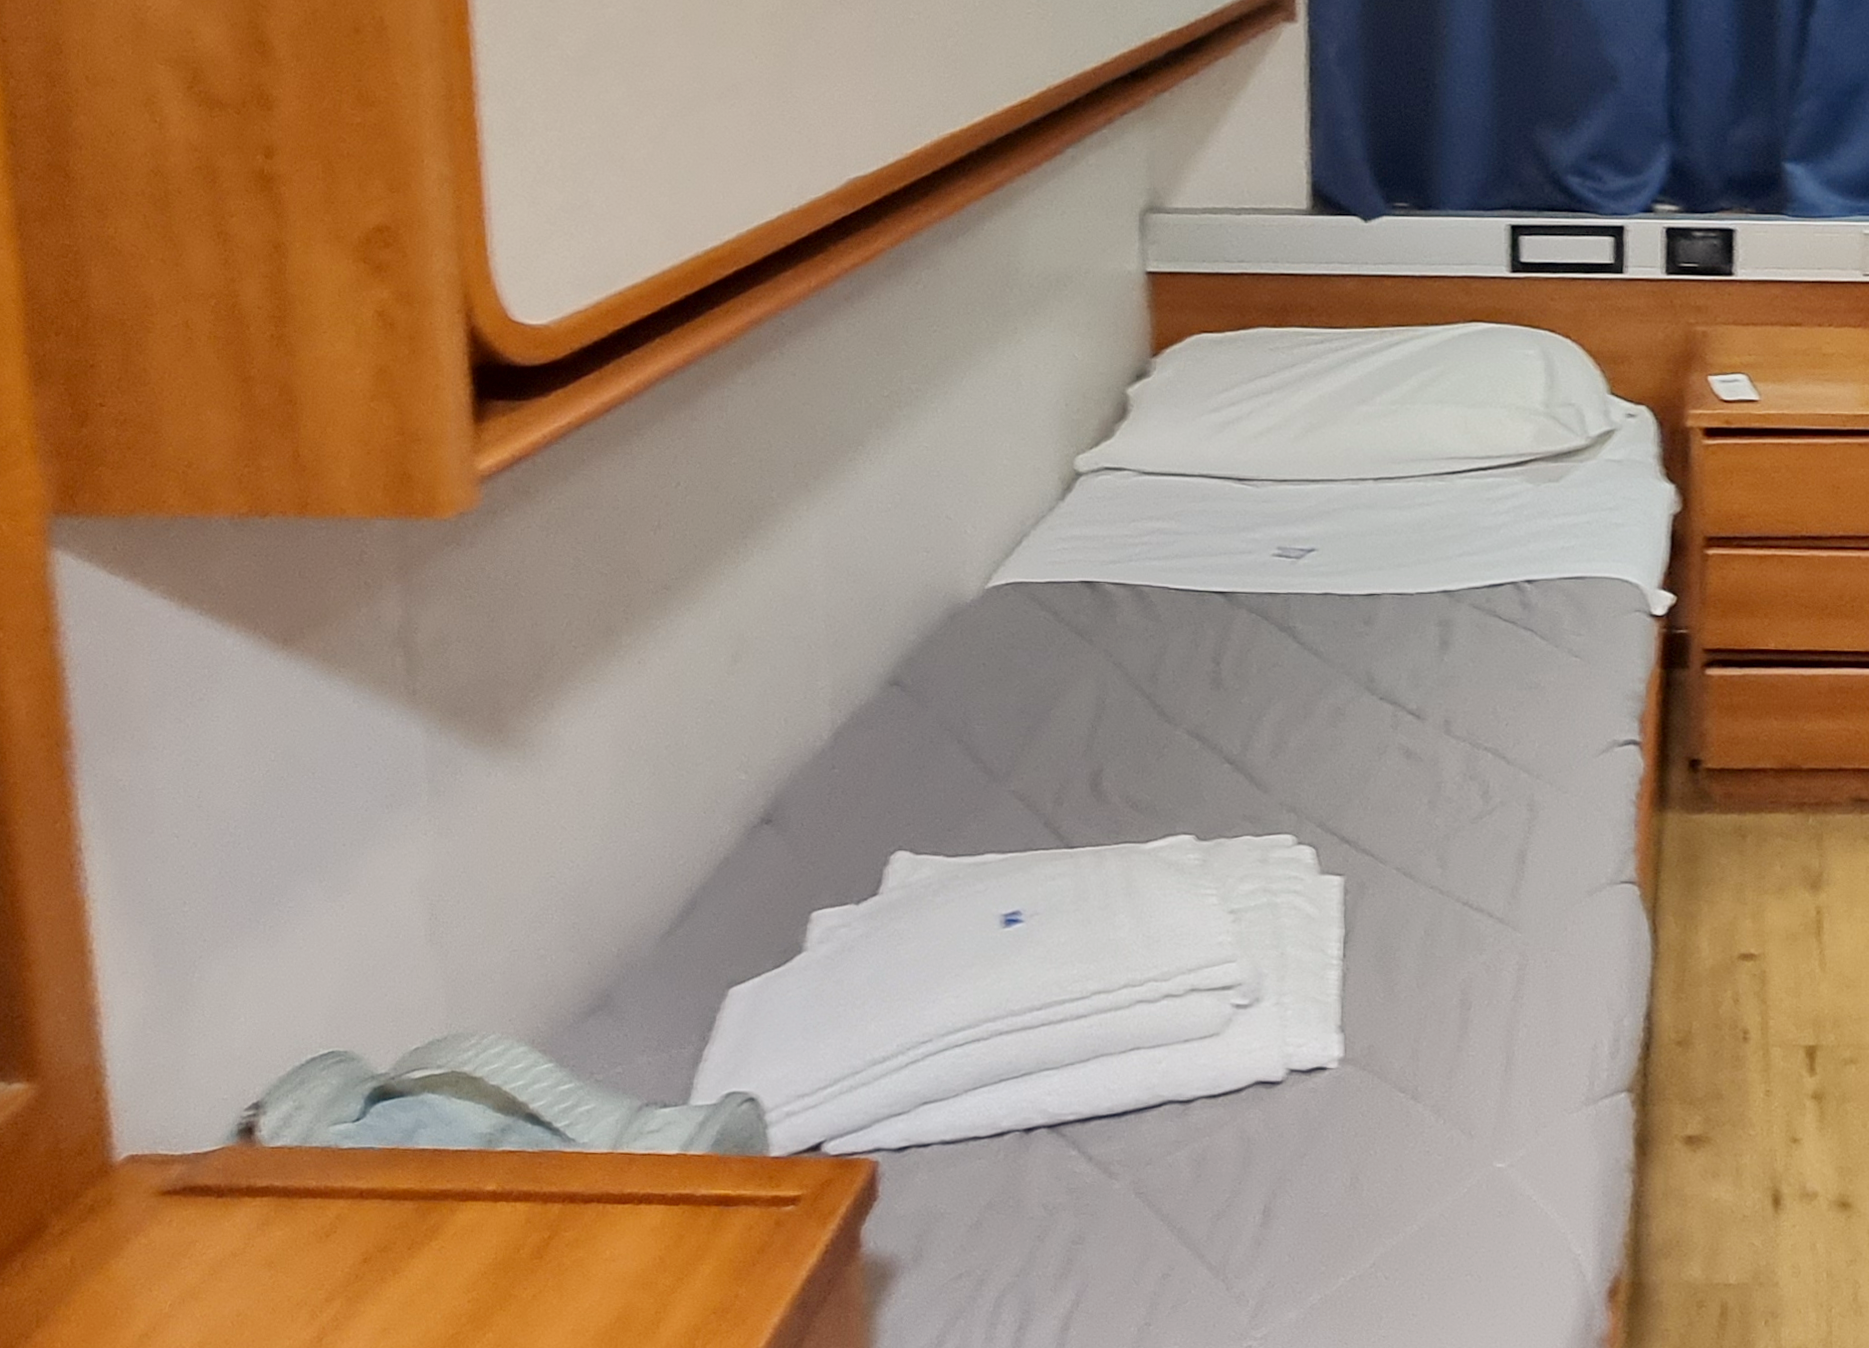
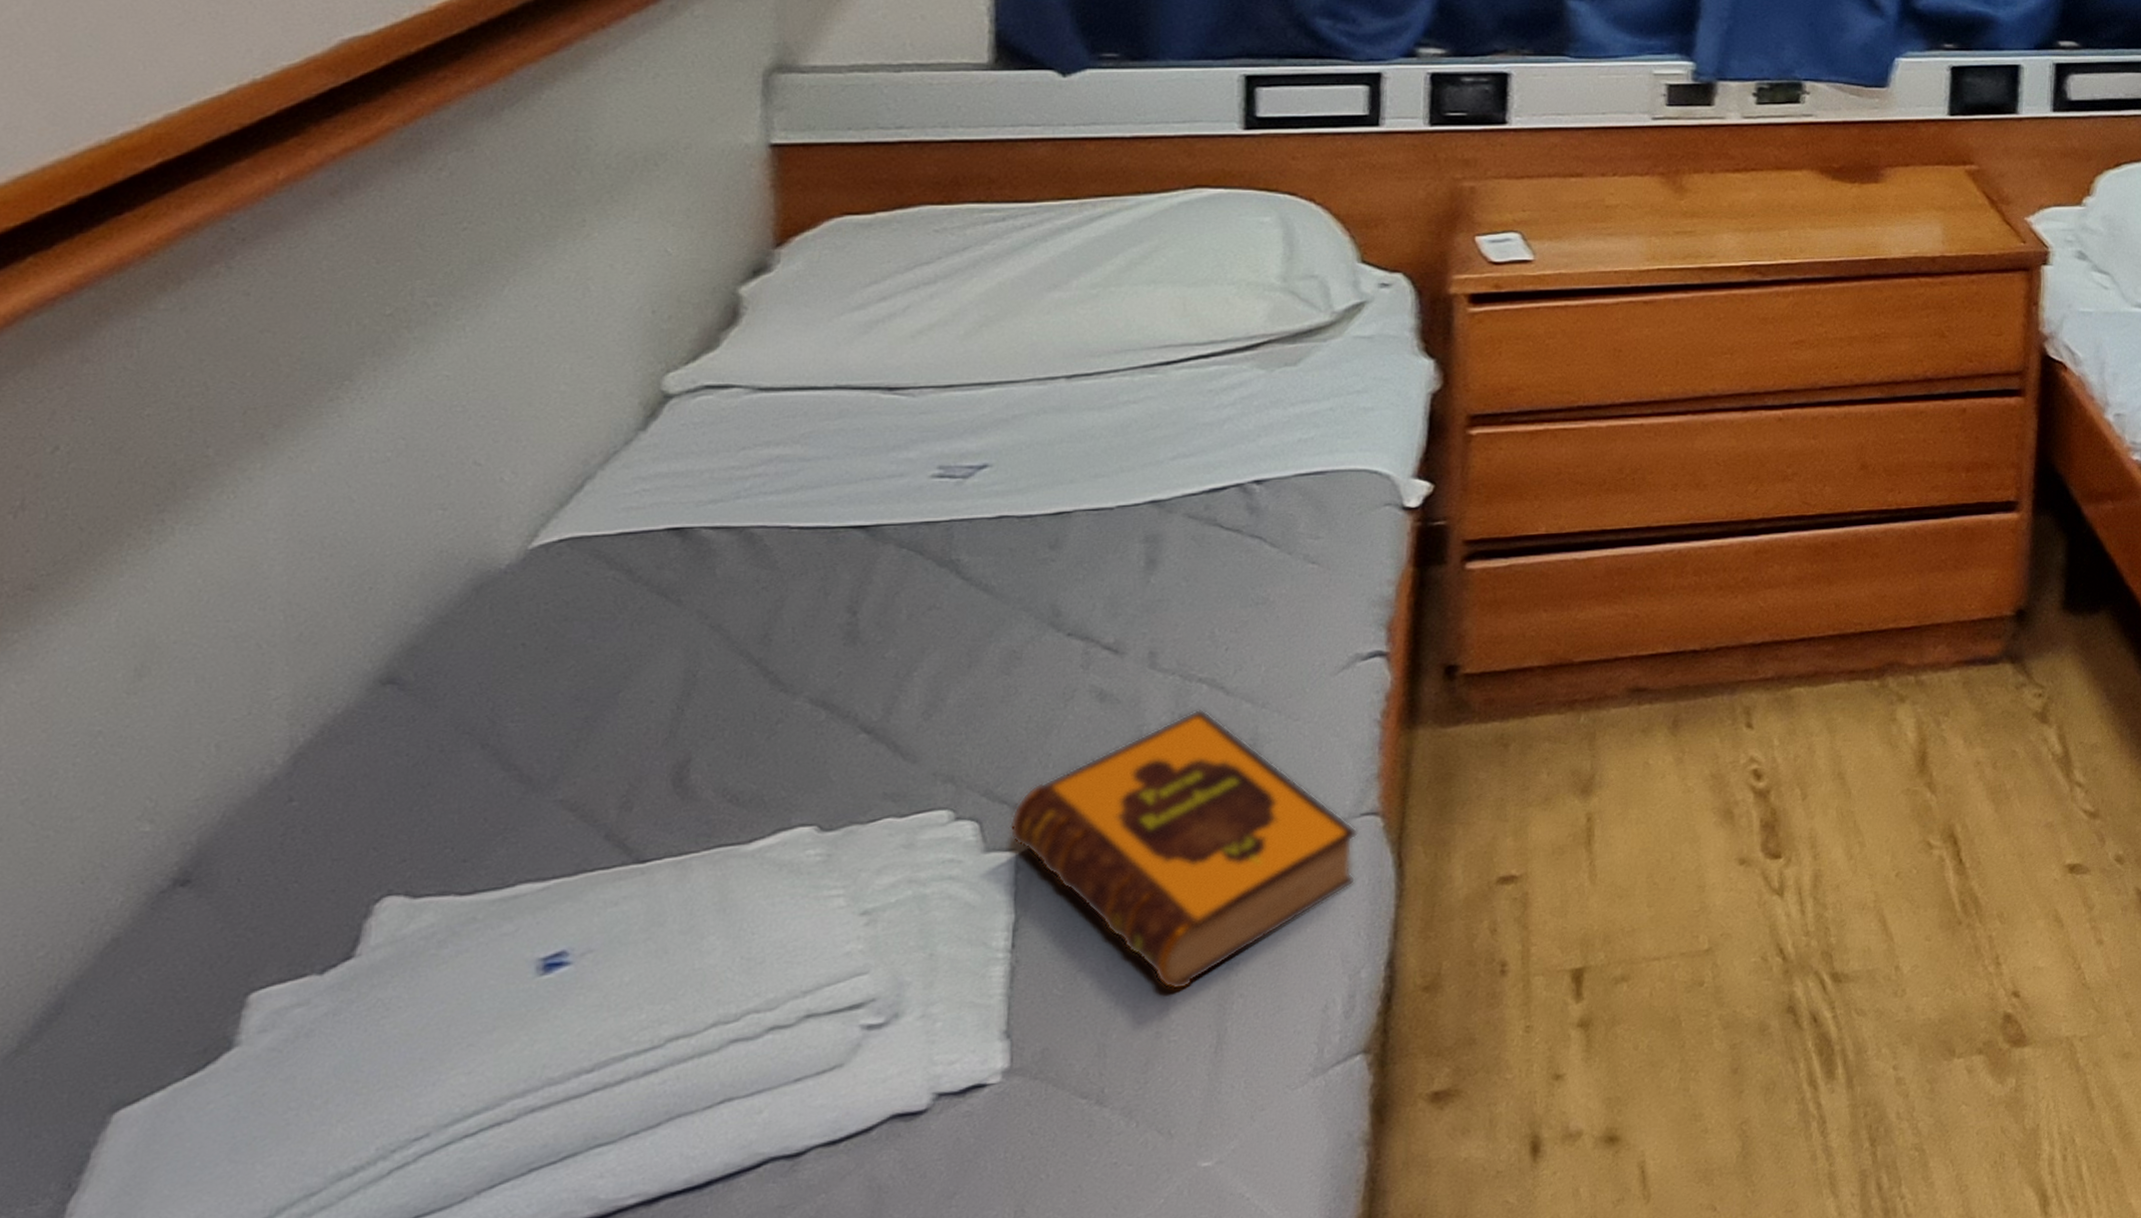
hardback book: none [1338,773,1619,1013] -> present [1008,708,1359,991]

